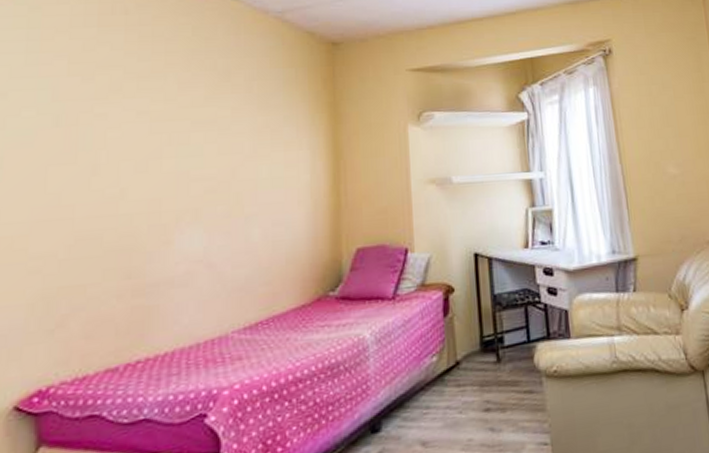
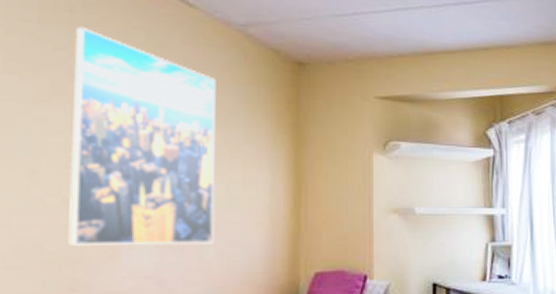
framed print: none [125,27,260,235] -> present [68,26,216,246]

